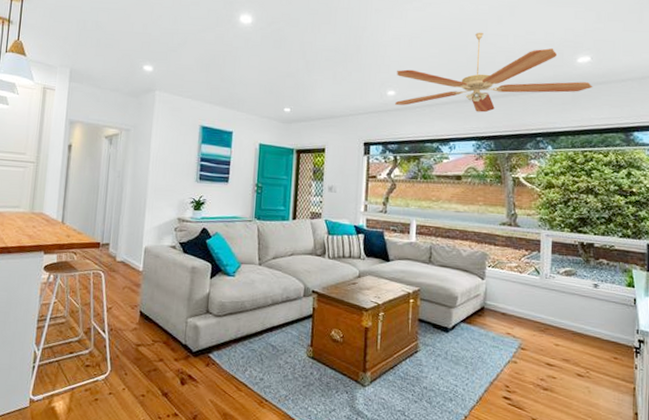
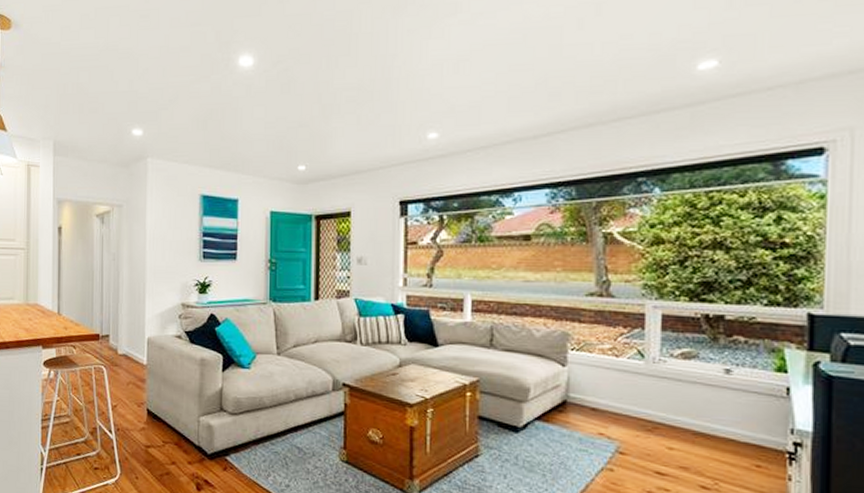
ceiling fan: present [395,32,593,113] -> none [438,43,722,151]

